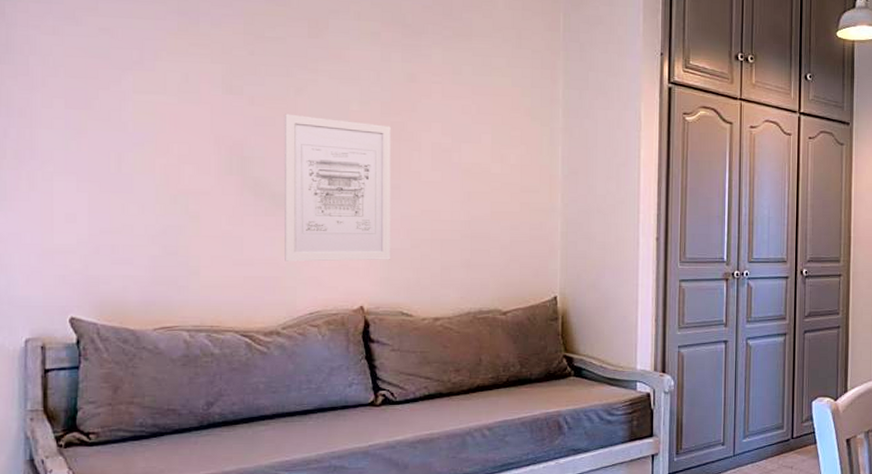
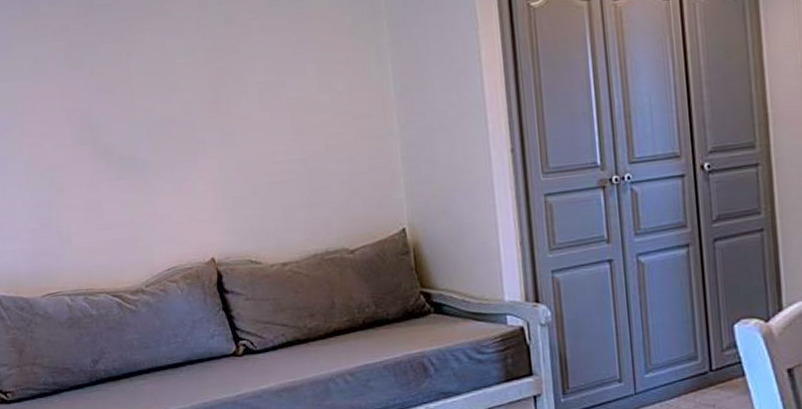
wall art: present [283,113,392,262] -> none [120,72,234,222]

